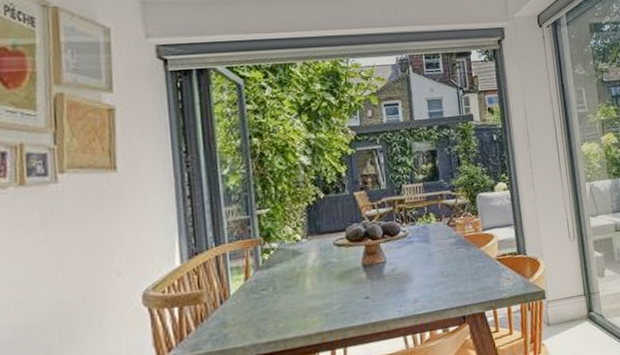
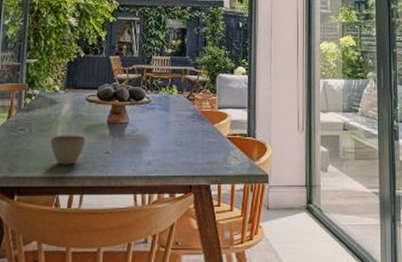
cup: none [299,284,341,321] -> present [50,135,86,165]

